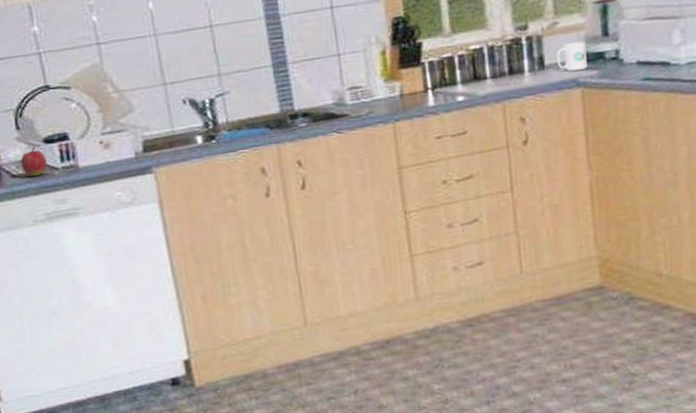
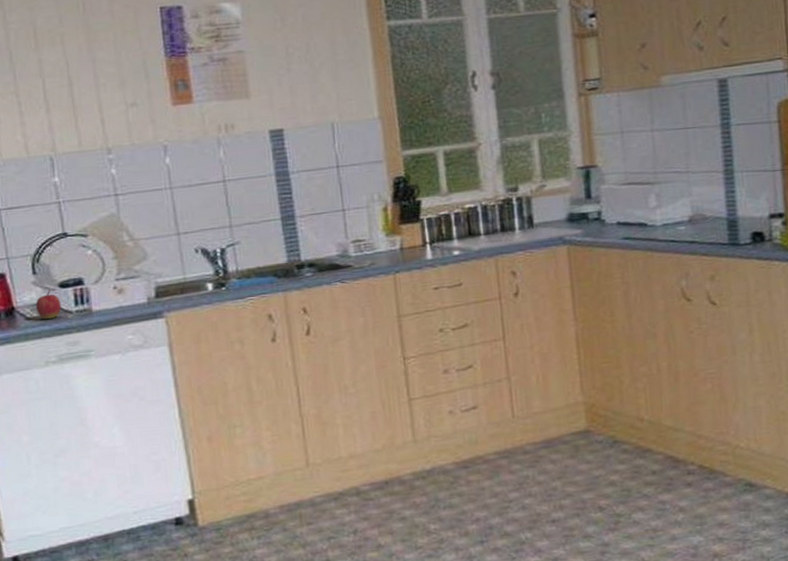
mug: present [556,41,588,71] -> none [544,203,573,230]

